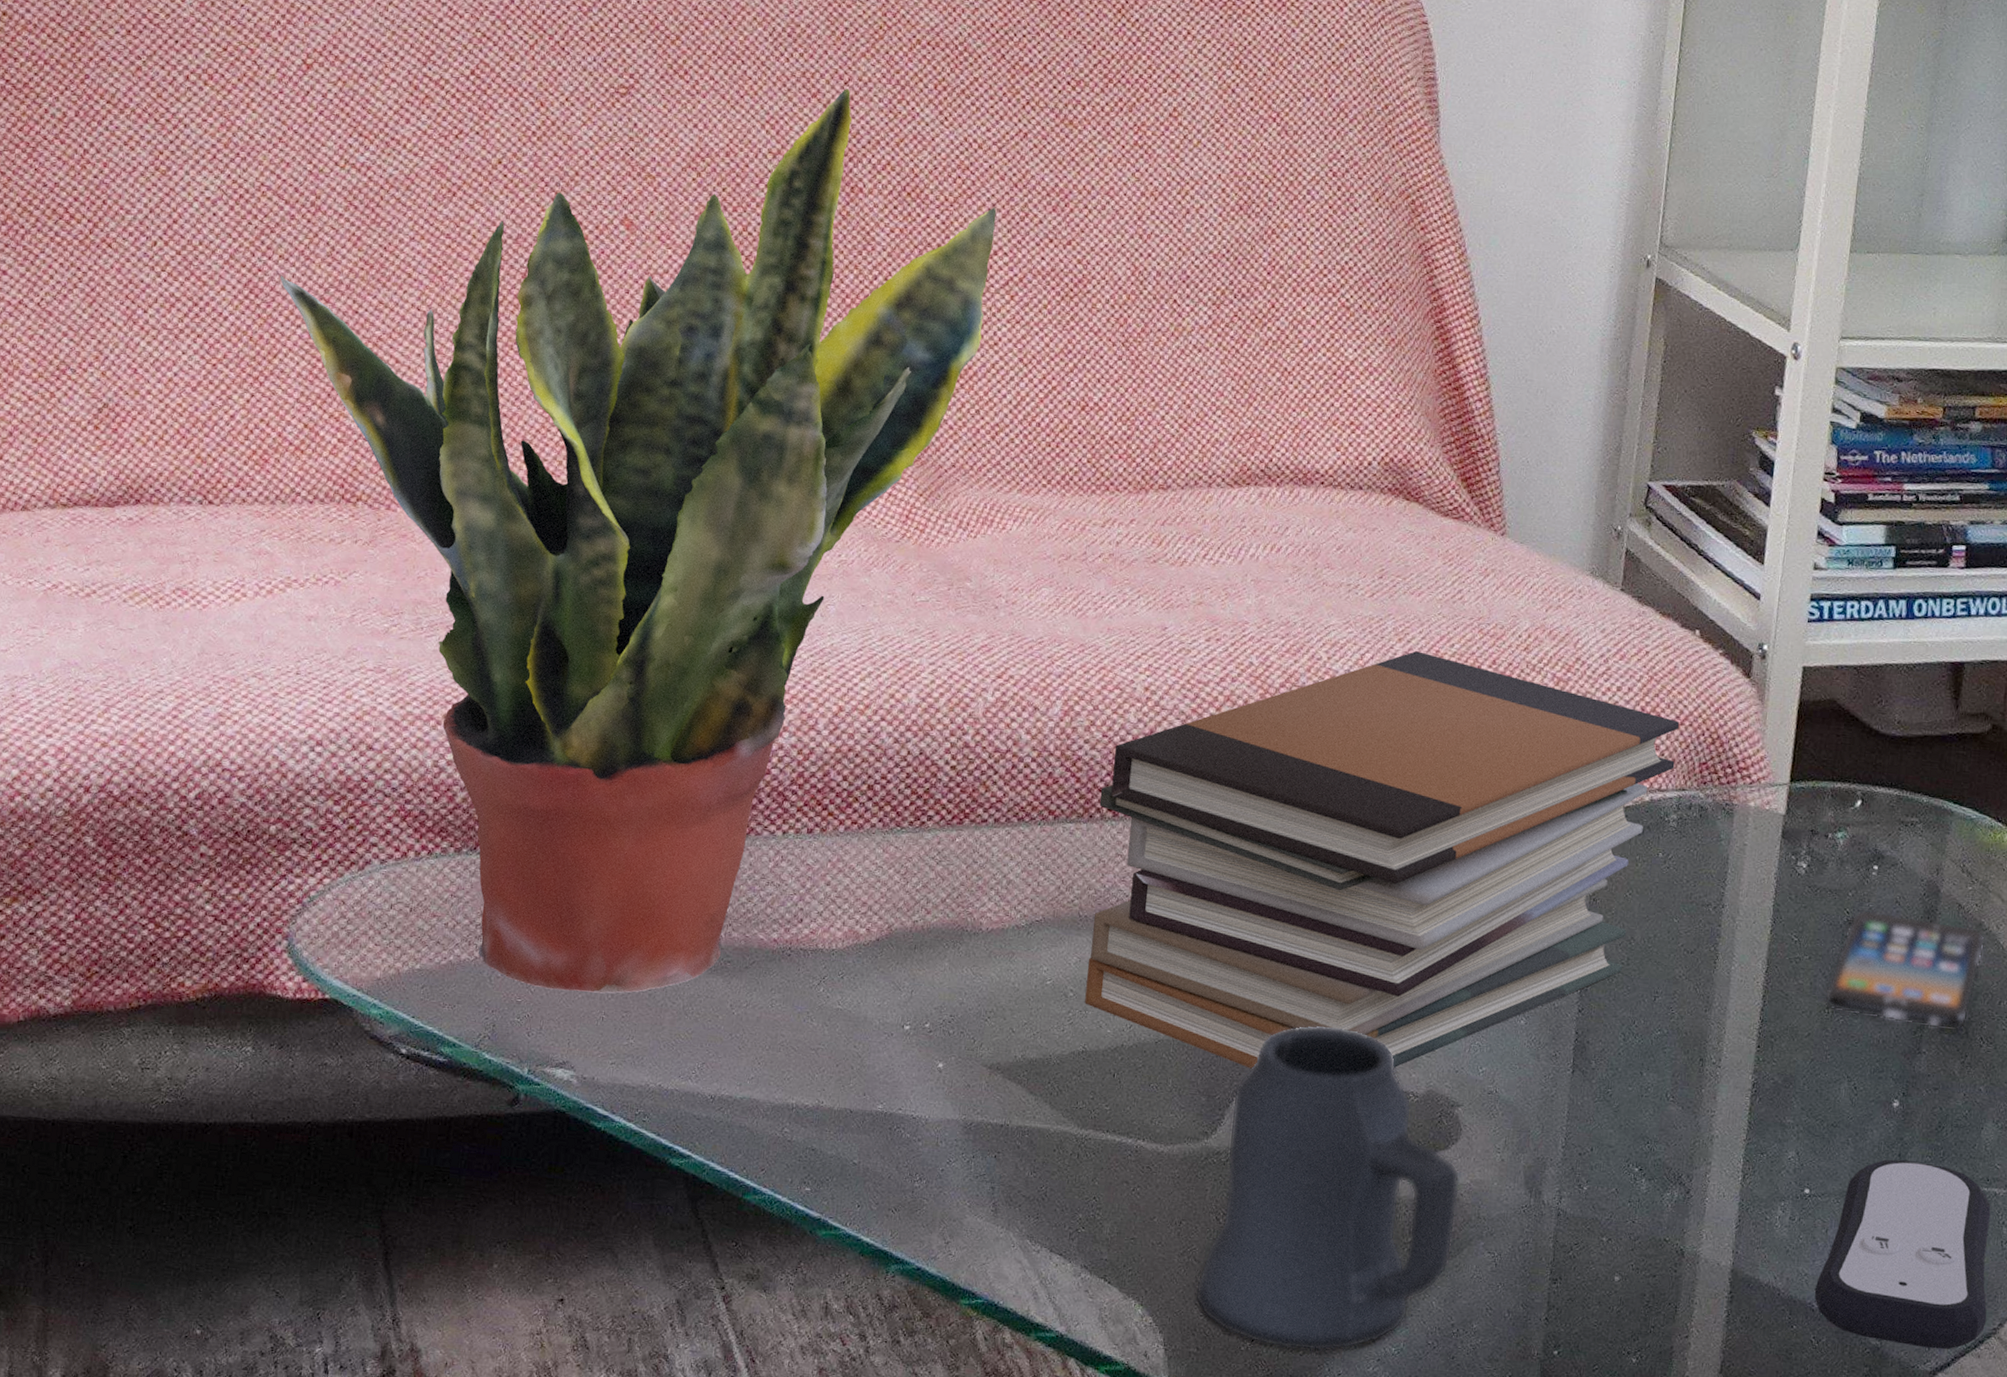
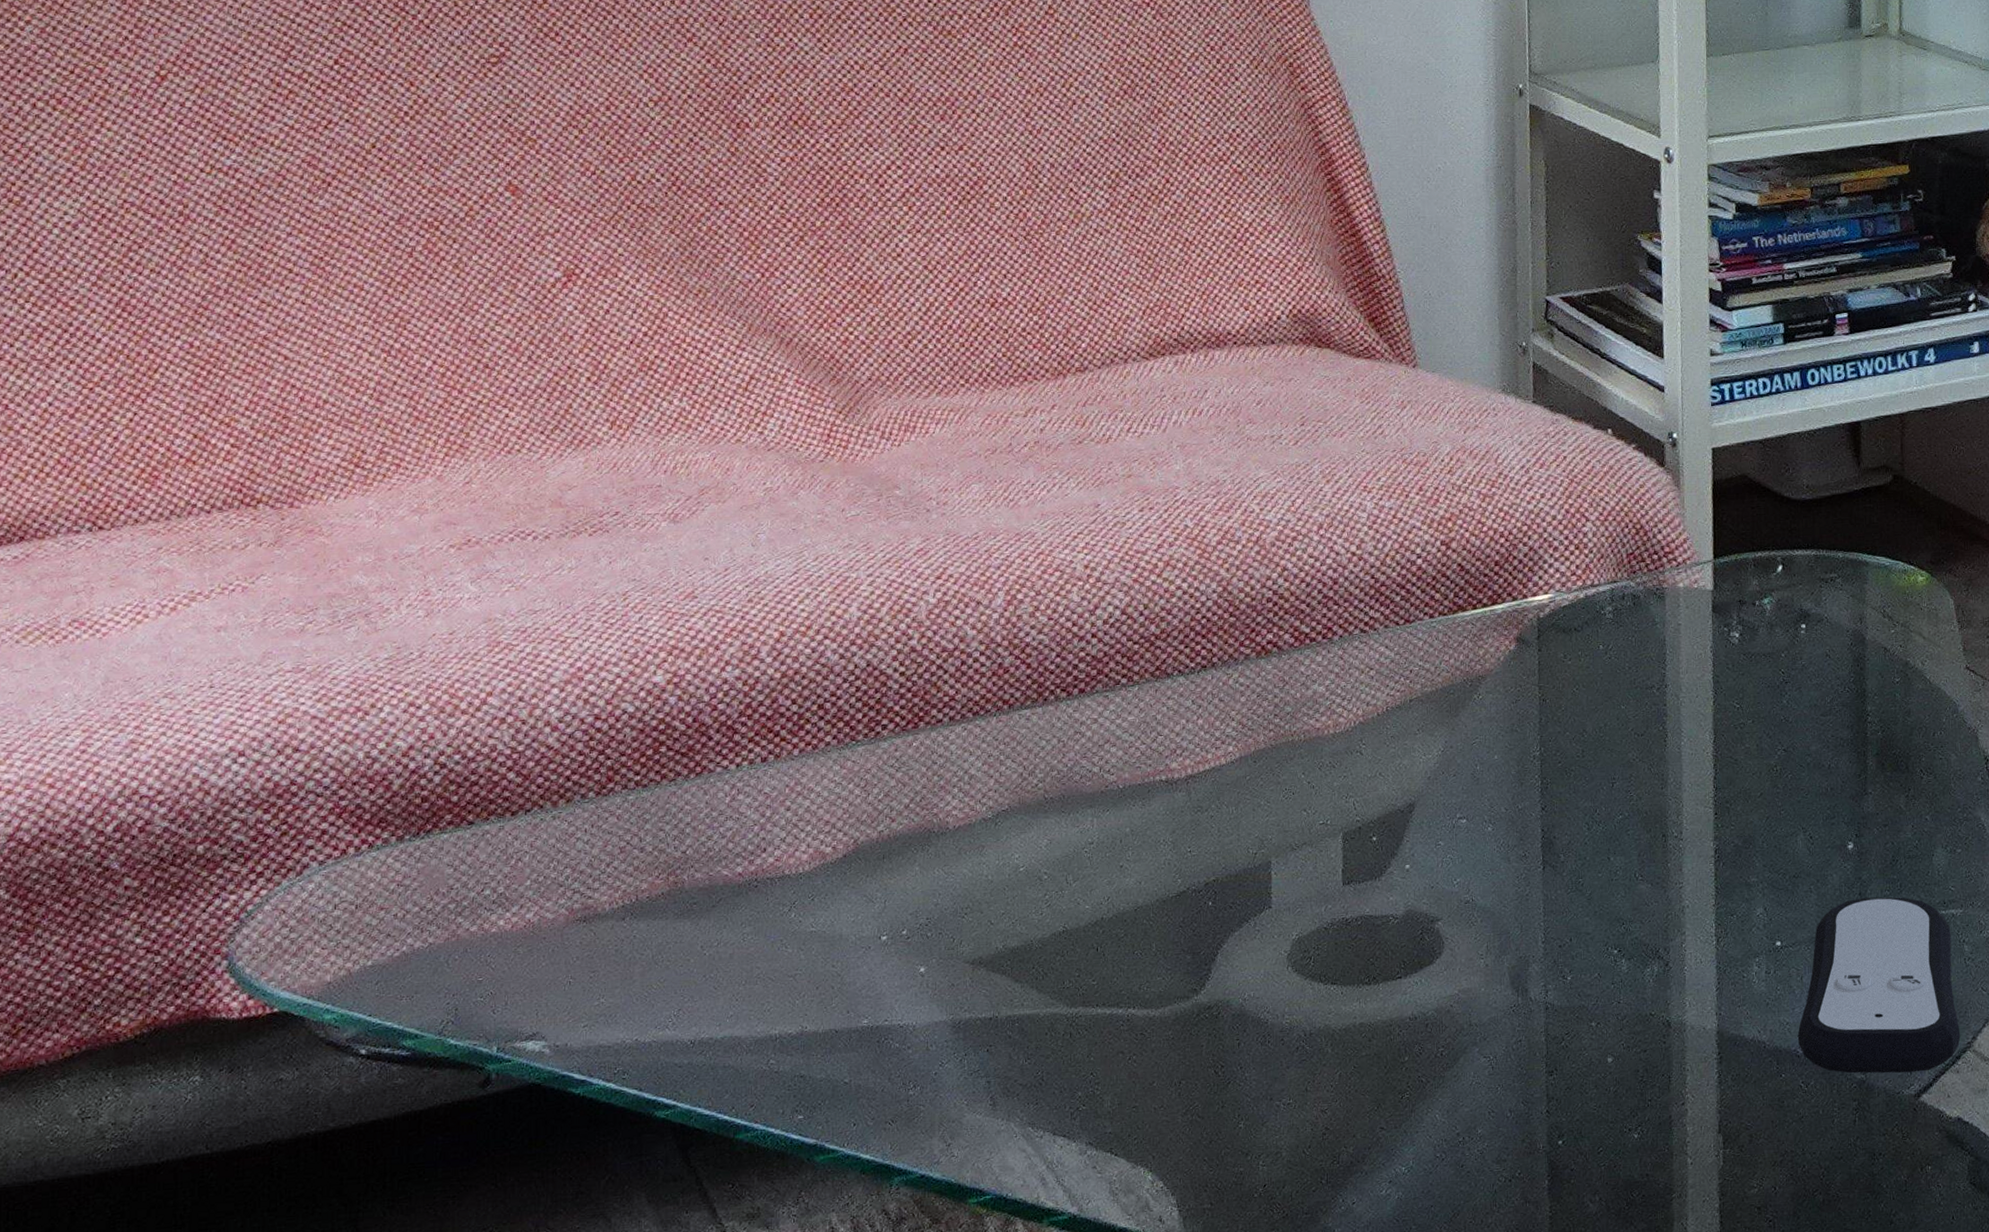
potted plant: present [279,89,997,994] -> none [152,29,886,963]
book stack: present [1085,651,1680,1069] -> none [1052,490,1604,919]
mug: present [1194,1026,1460,1352] -> none [1202,864,1449,1189]
smartphone: present [1824,909,1986,1030] -> none [1771,666,1913,769]

